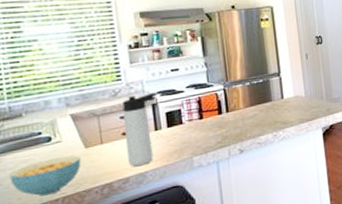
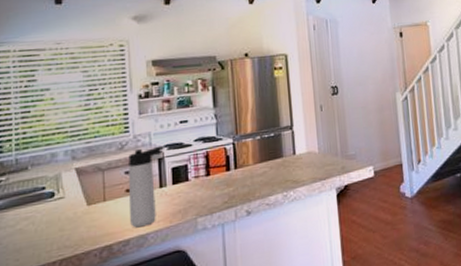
cereal bowl: present [9,155,82,197] -> none [9,213,82,258]

